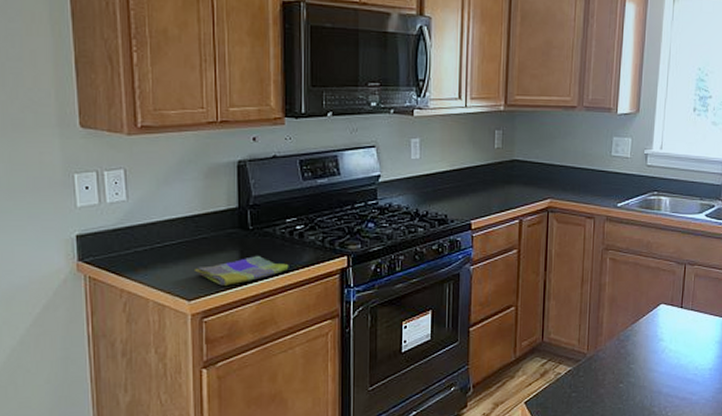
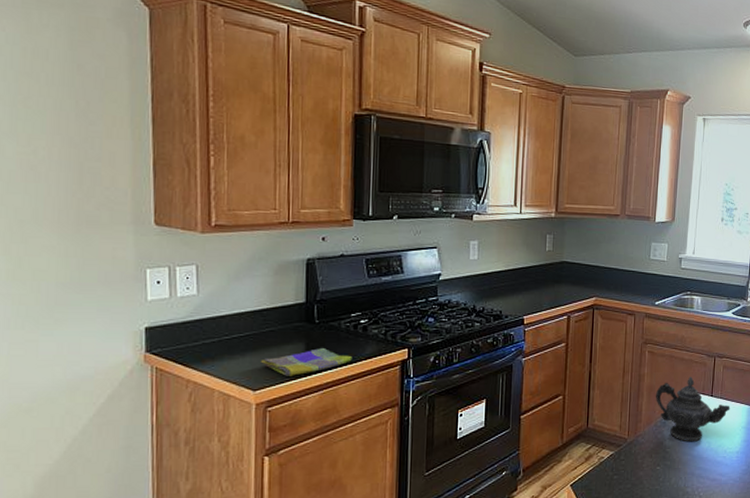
teapot: none [617,286,703,358] -> present [655,377,730,442]

